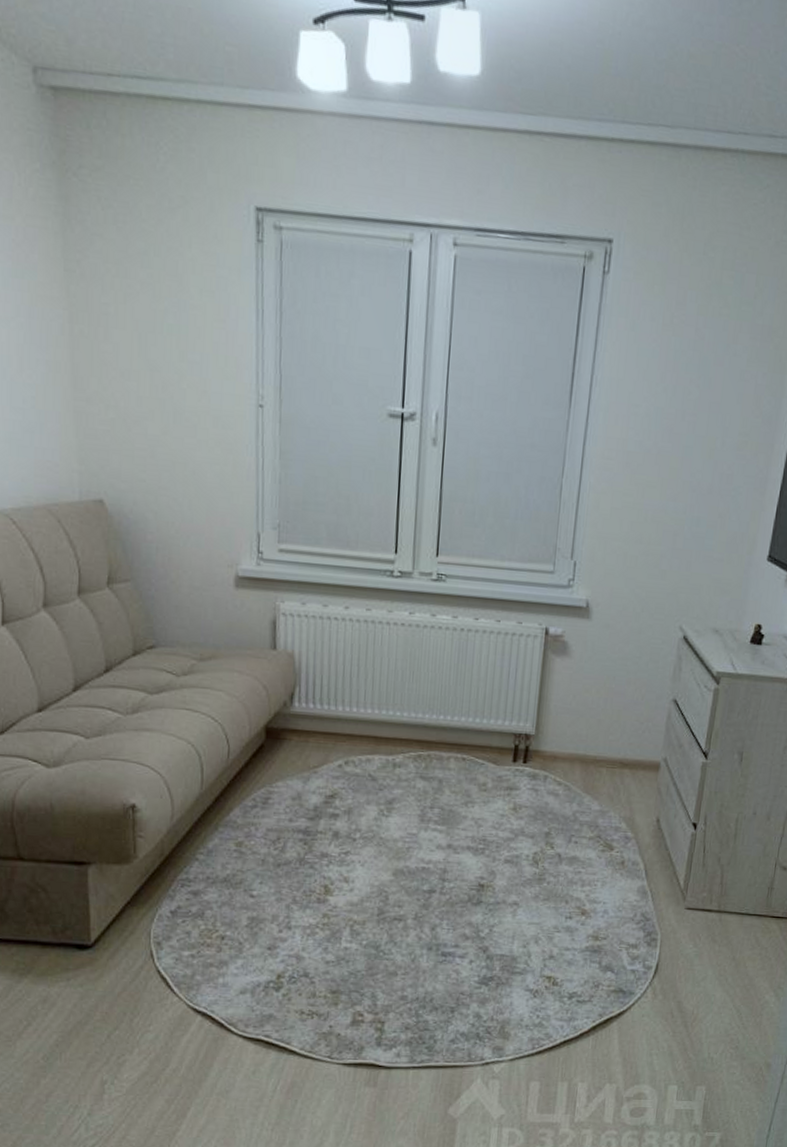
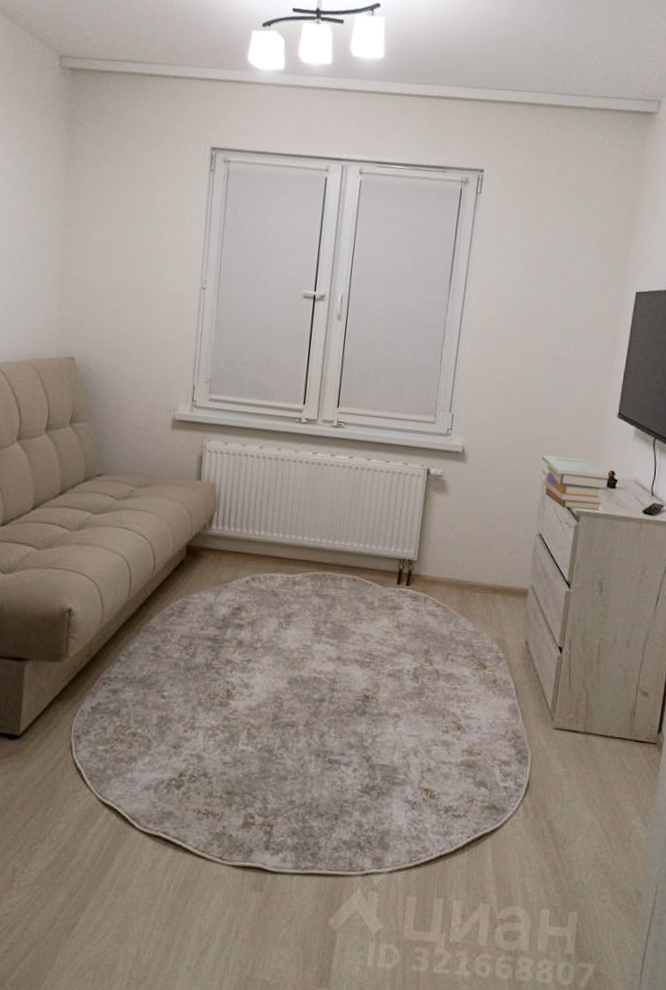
books: none [677,607,755,671] -> present [540,454,609,511]

